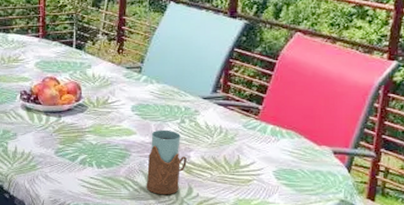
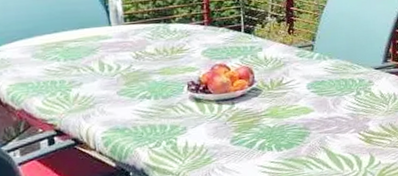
drinking glass: present [146,129,187,194] -> none [328,103,366,168]

